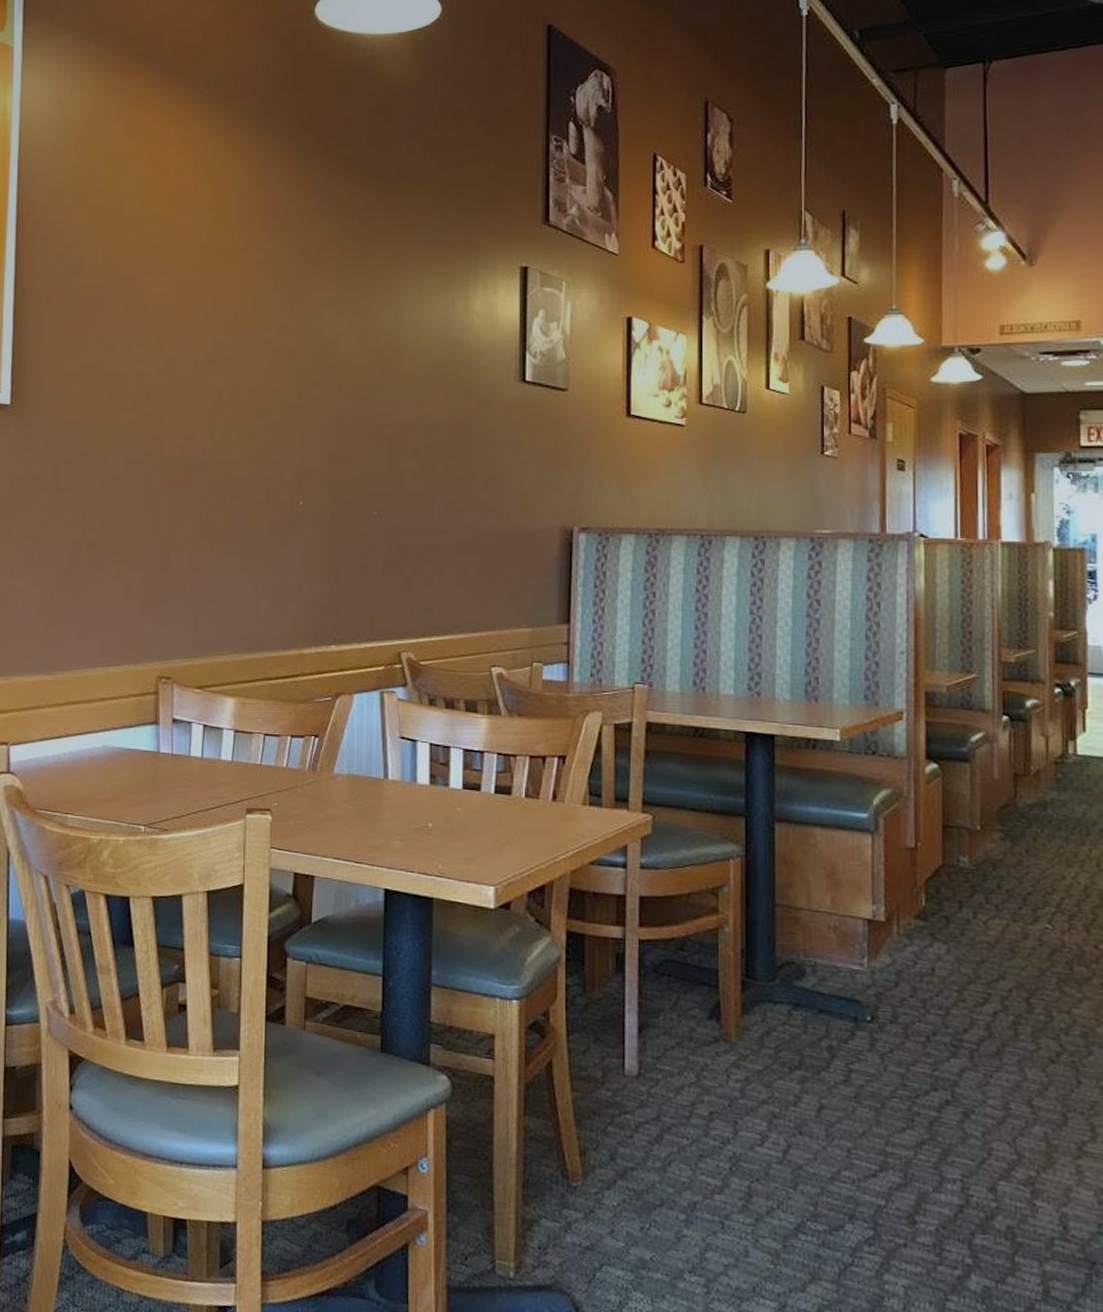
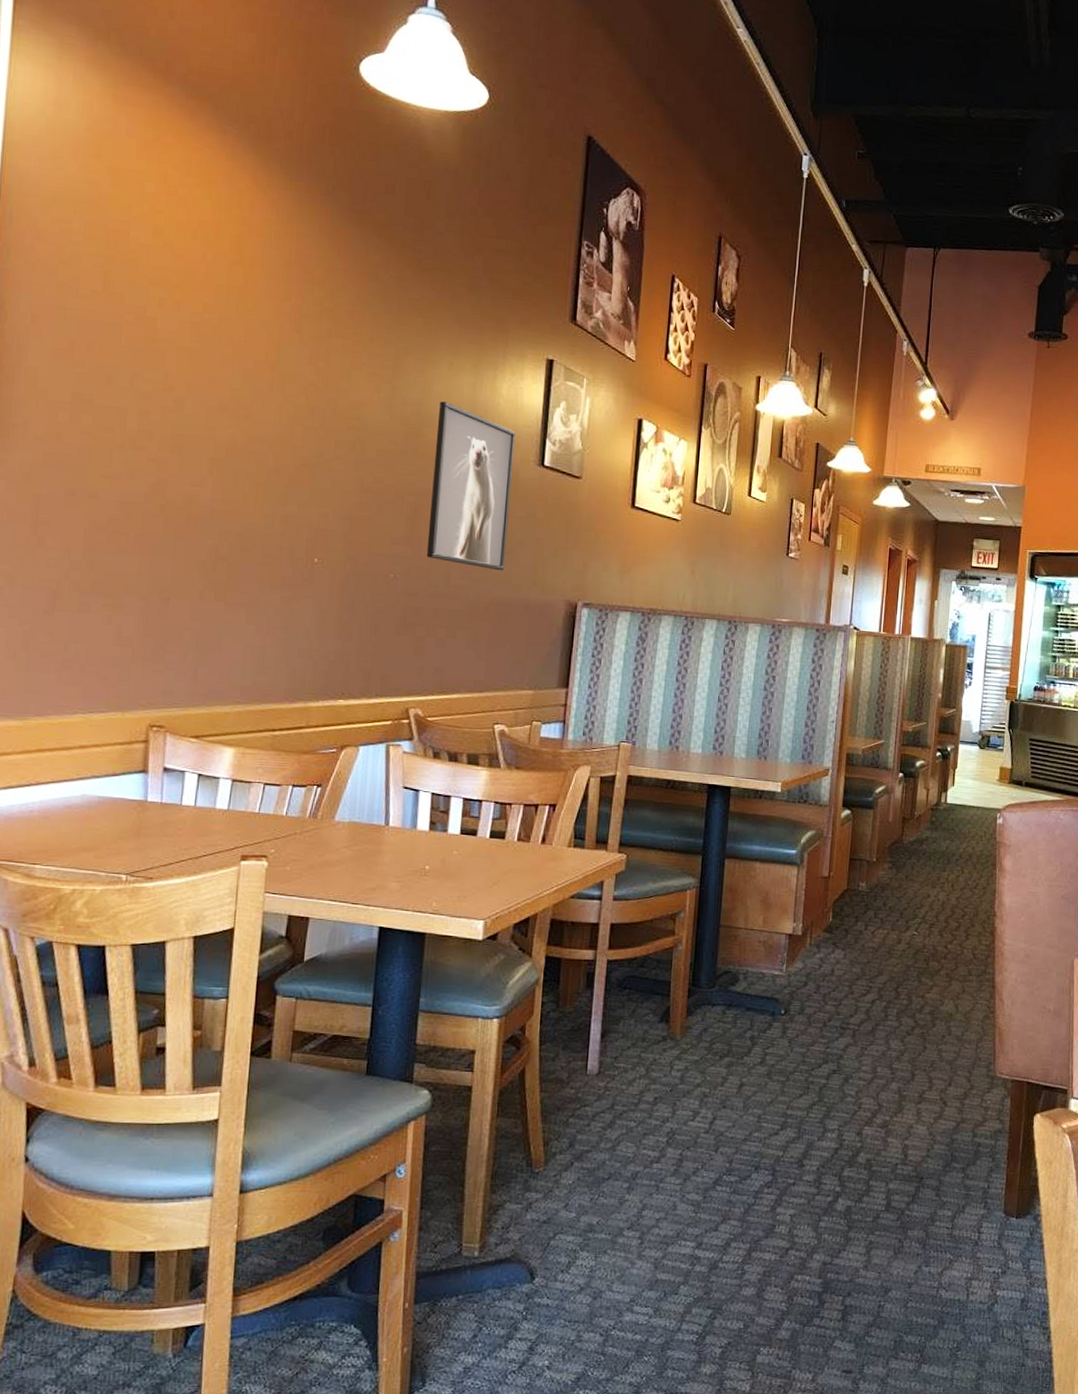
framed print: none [408,327,493,499] -> present [426,401,516,571]

